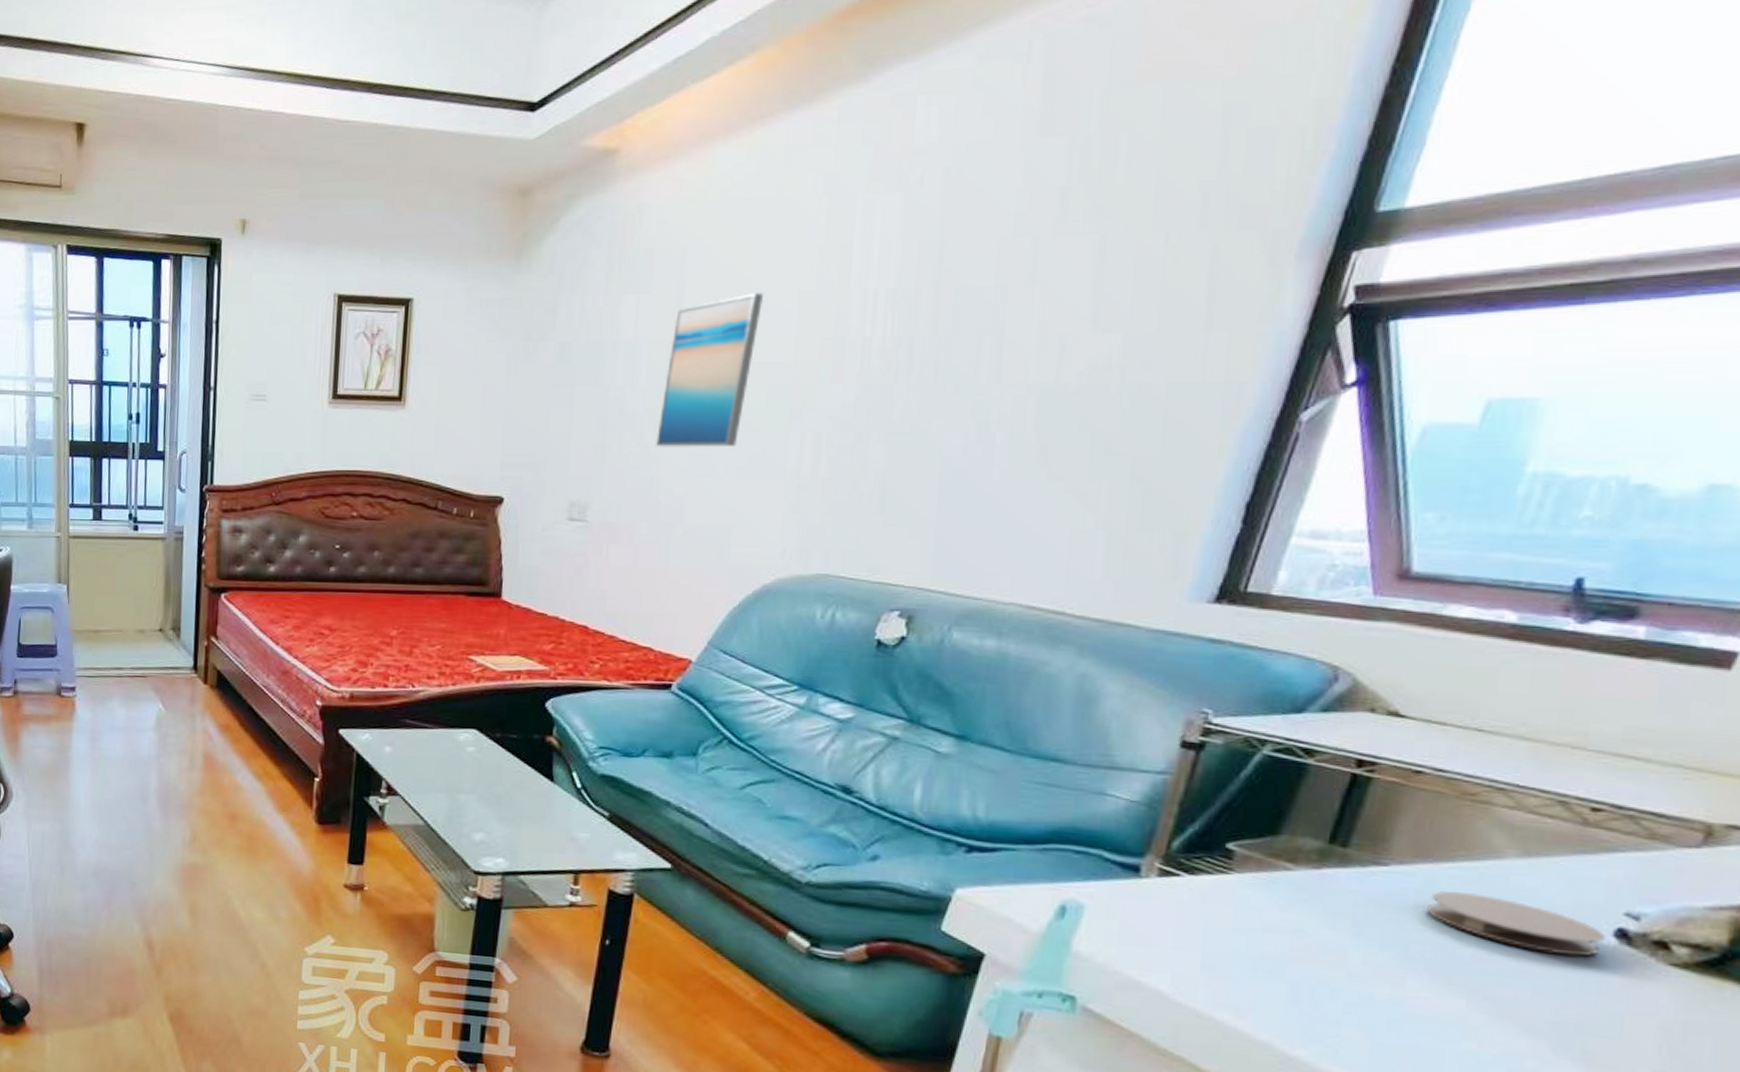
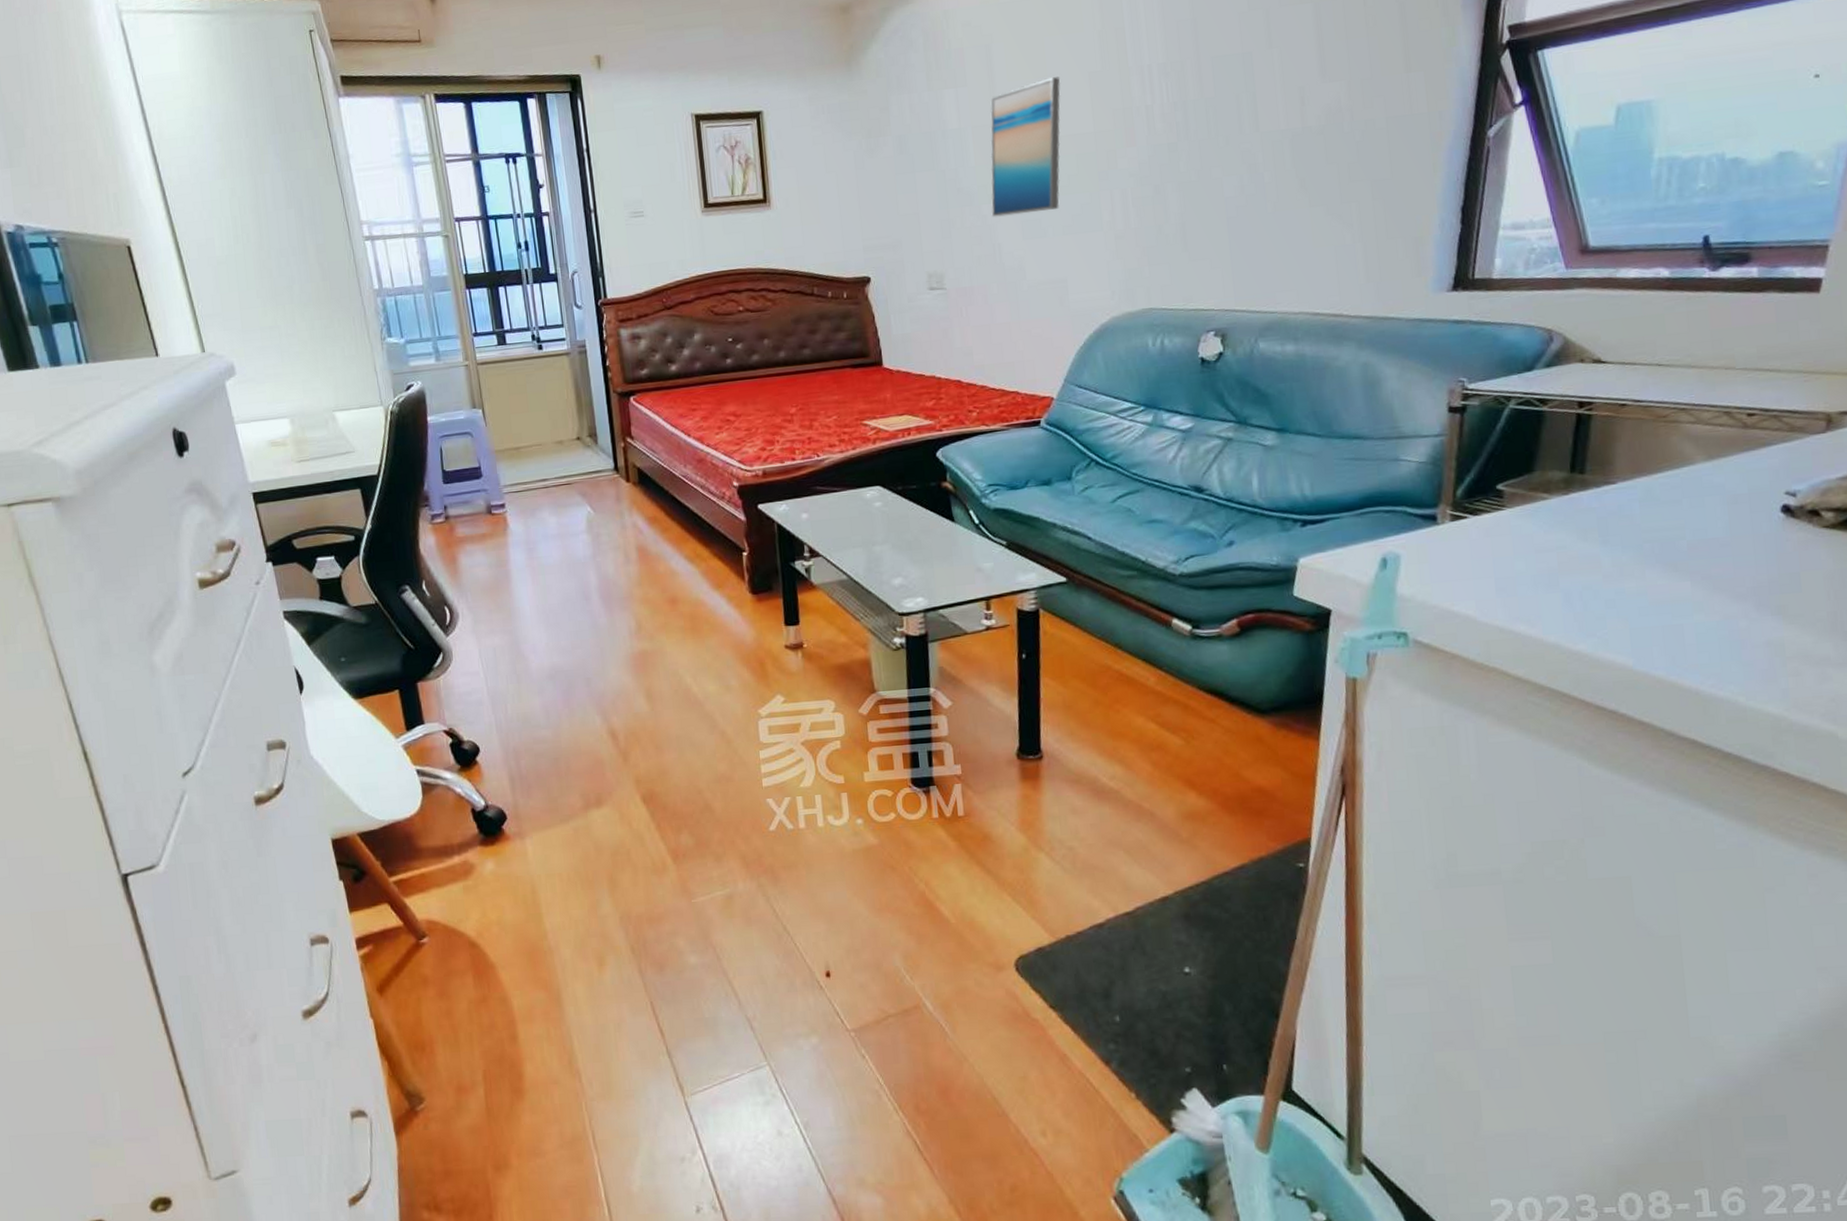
coaster: present [1426,890,1606,957] -> none [1649,494,1777,534]

